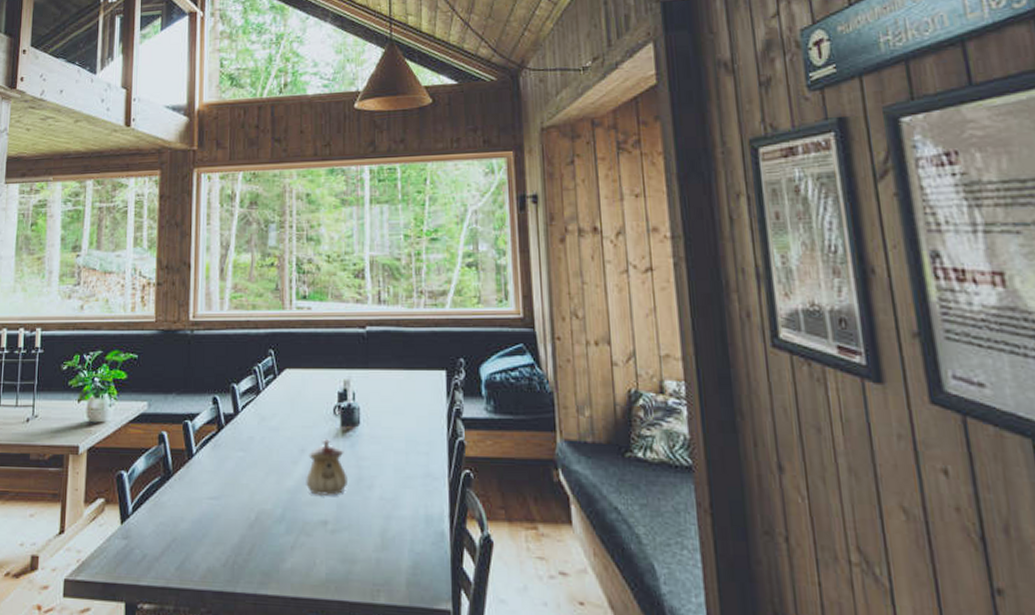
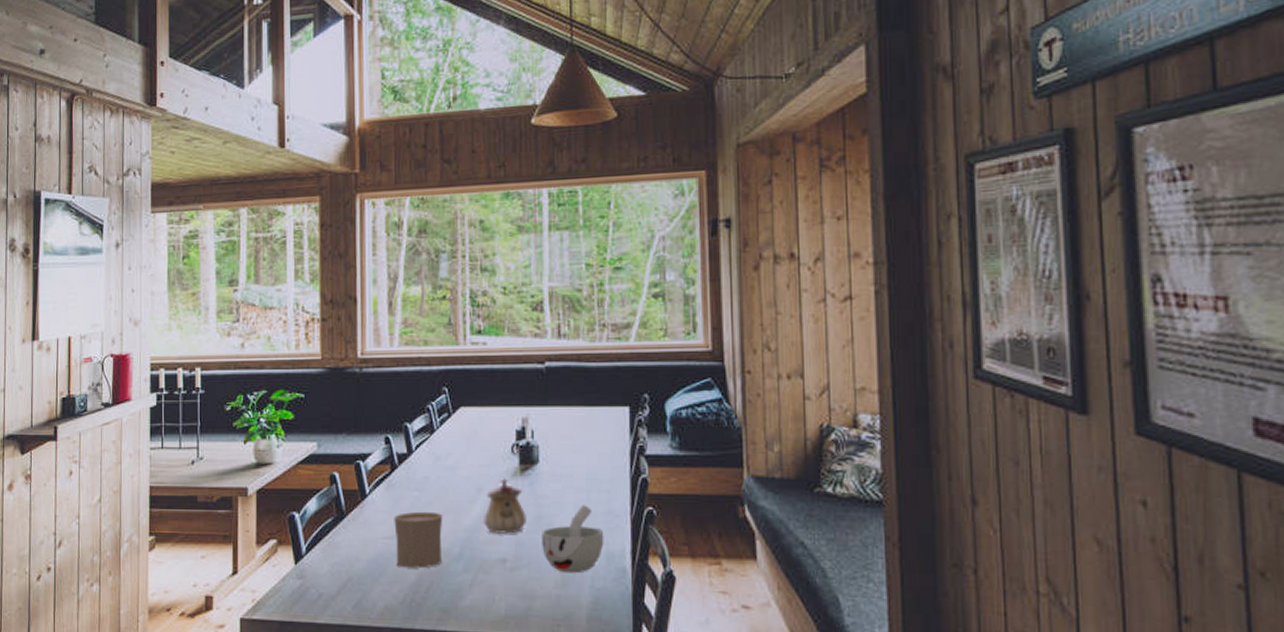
cup: none [219,471,267,530] -> present [394,511,443,569]
cup: none [362,467,423,537] -> present [542,505,604,574]

